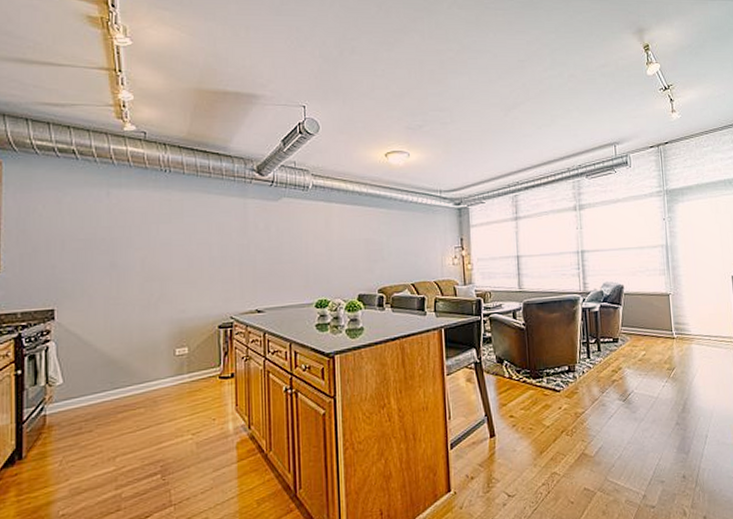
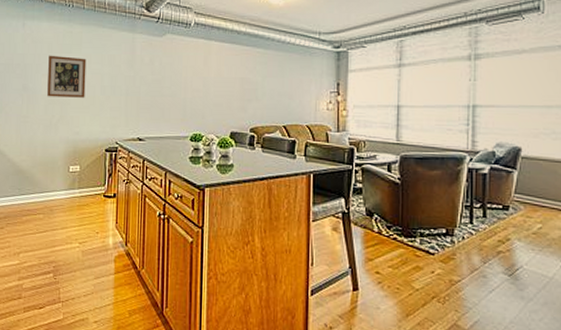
wall art: none [142,226,191,274] -> present [47,55,87,98]

